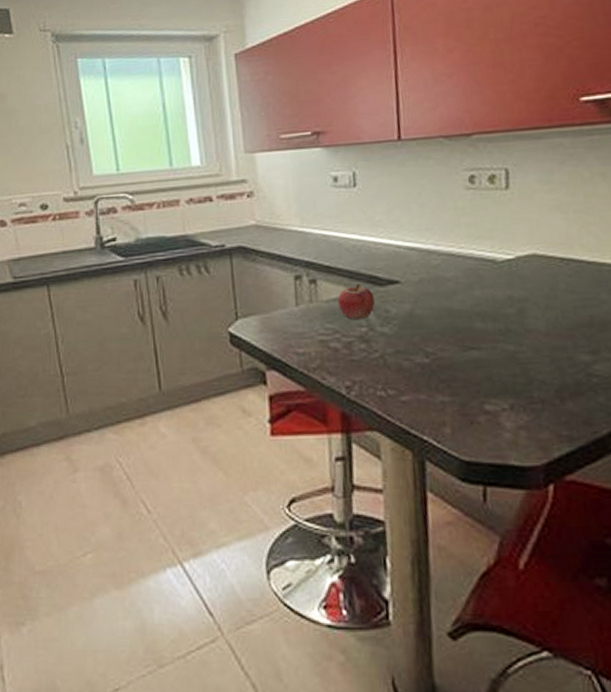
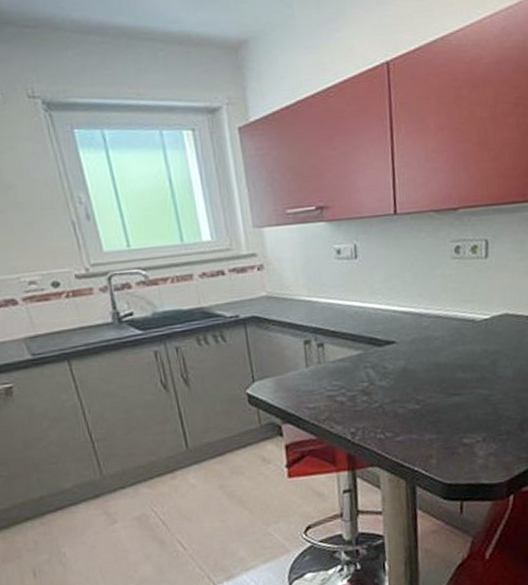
fruit: present [337,282,375,320] -> none [342,344,375,377]

